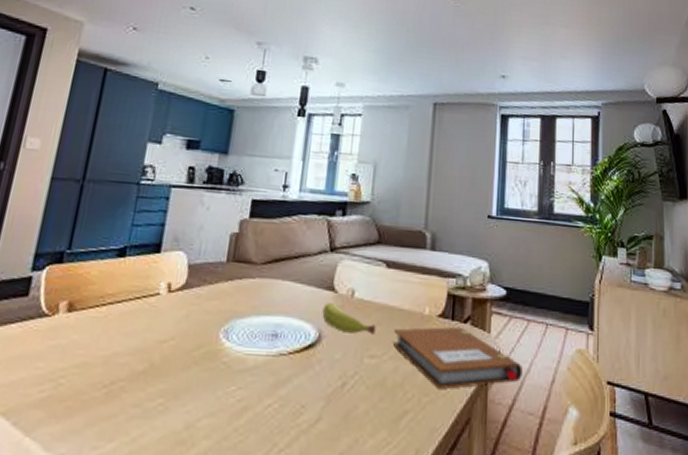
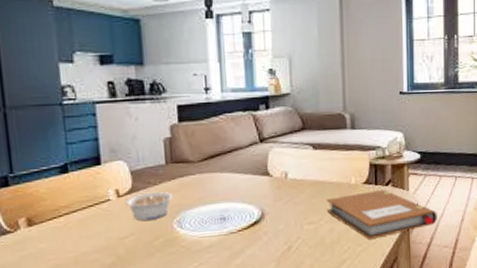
legume: none [174,291,227,325] -> present [125,191,174,221]
fruit: present [322,301,376,335] -> none [261,184,311,208]

